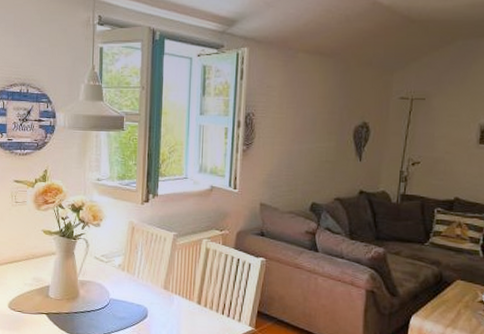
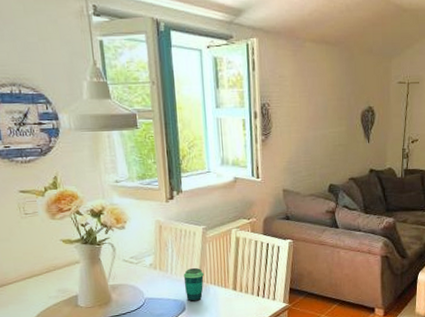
cup: none [149,275,170,310] -> present [183,268,205,302]

